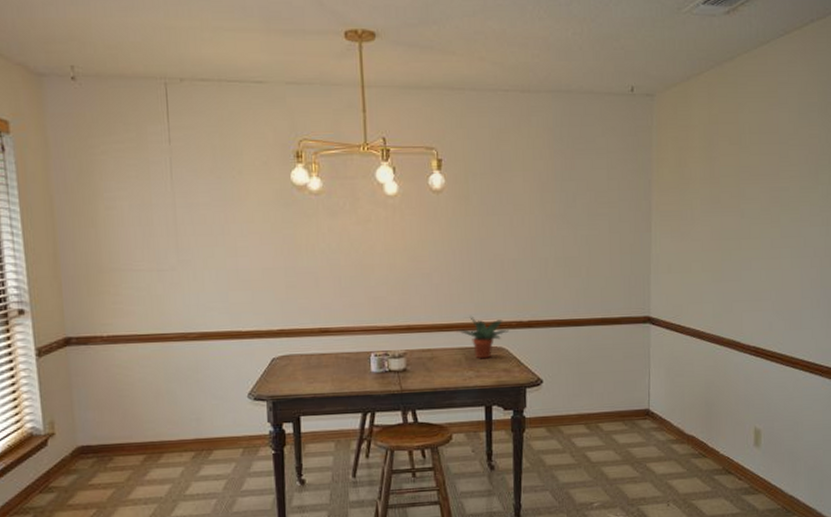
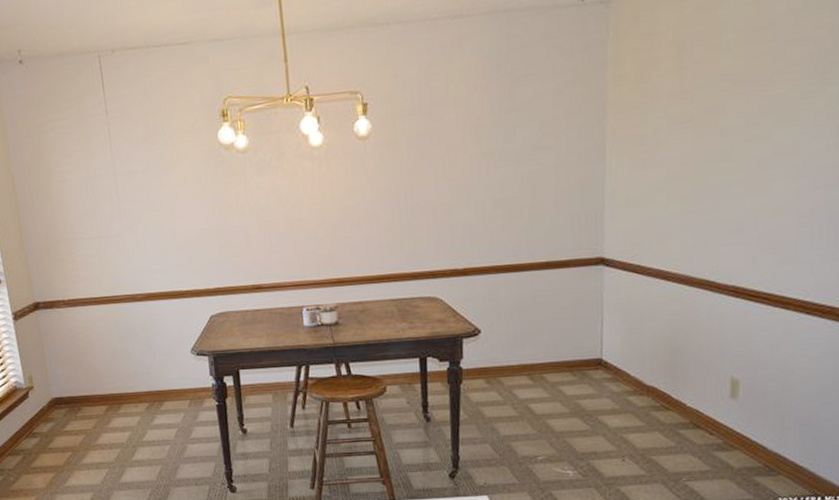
potted plant: present [456,315,509,359] -> none [388,266,443,310]

